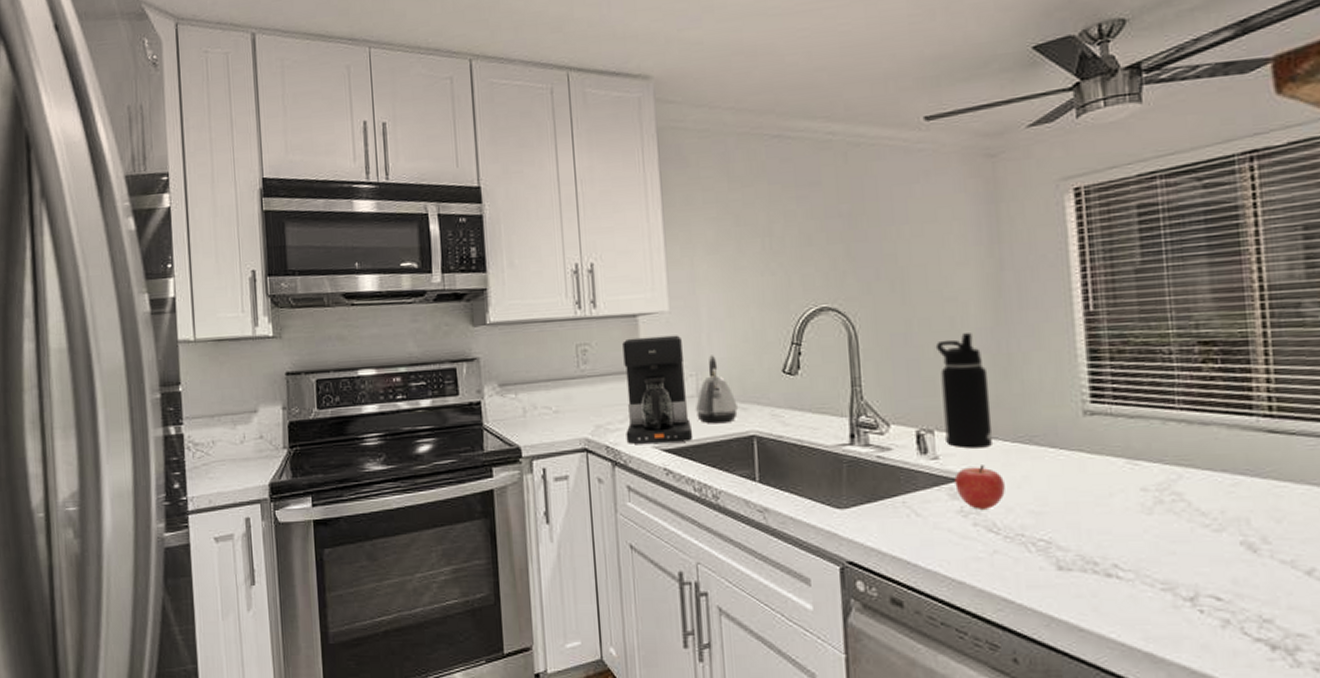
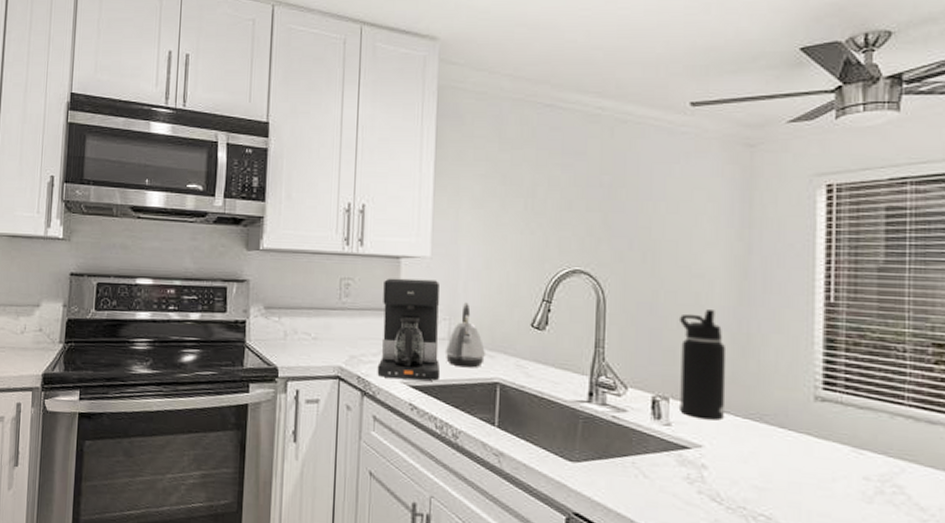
fruit: present [954,465,1005,509] -> none [684,436,732,479]

